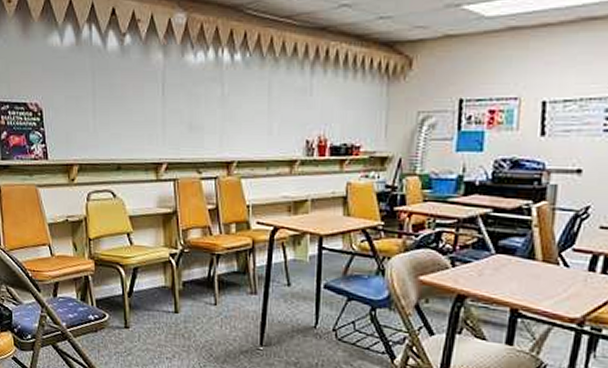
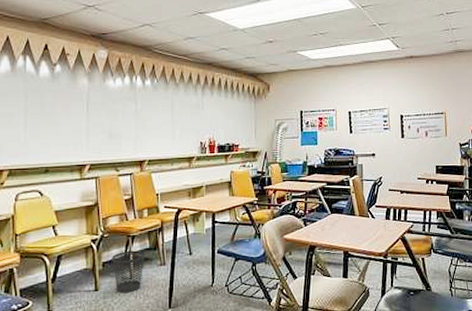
wastebasket: none [193,271,233,321] -> present [112,250,146,294]

